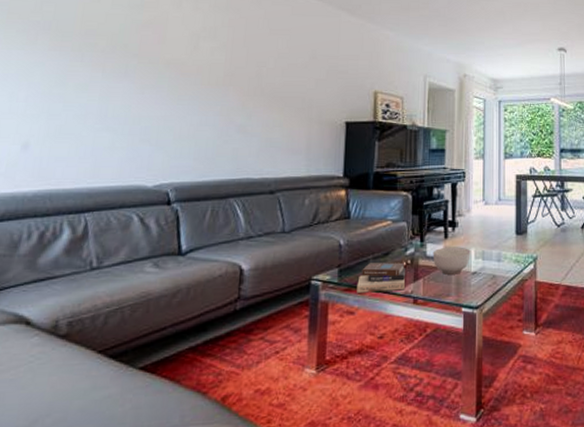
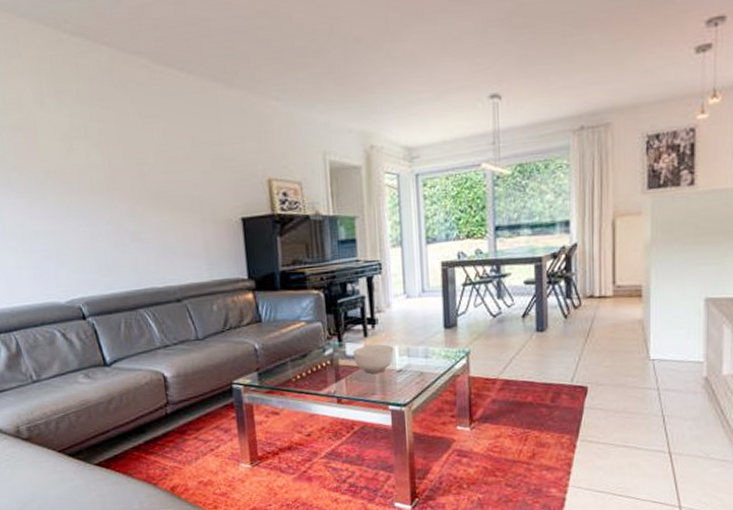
books: present [357,262,406,293] -> none [278,363,328,395]

